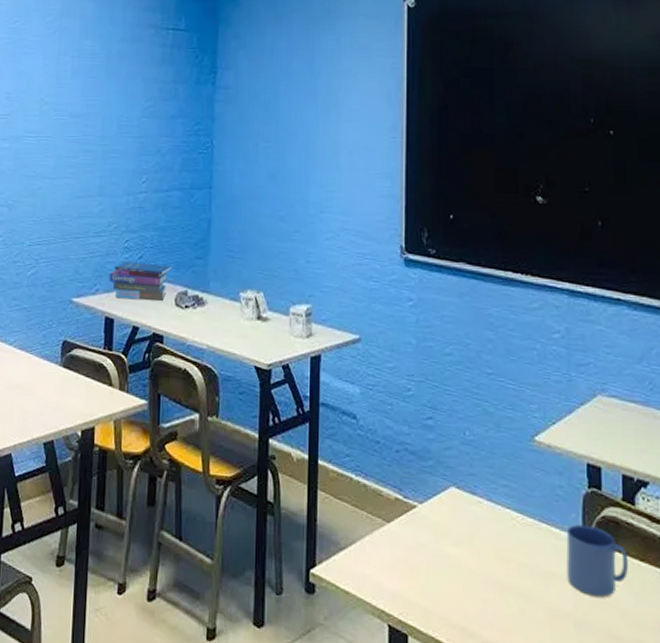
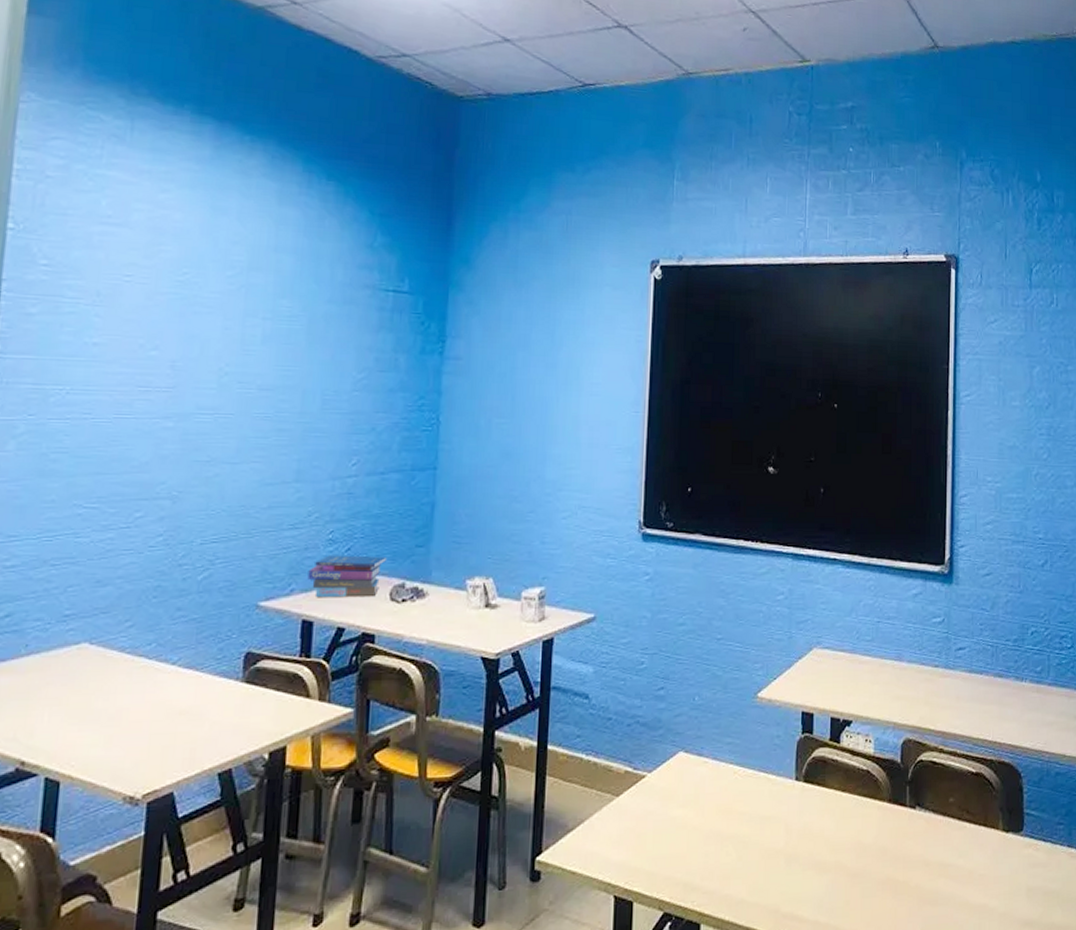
mug: present [566,524,628,597] -> none [780,767,832,831]

